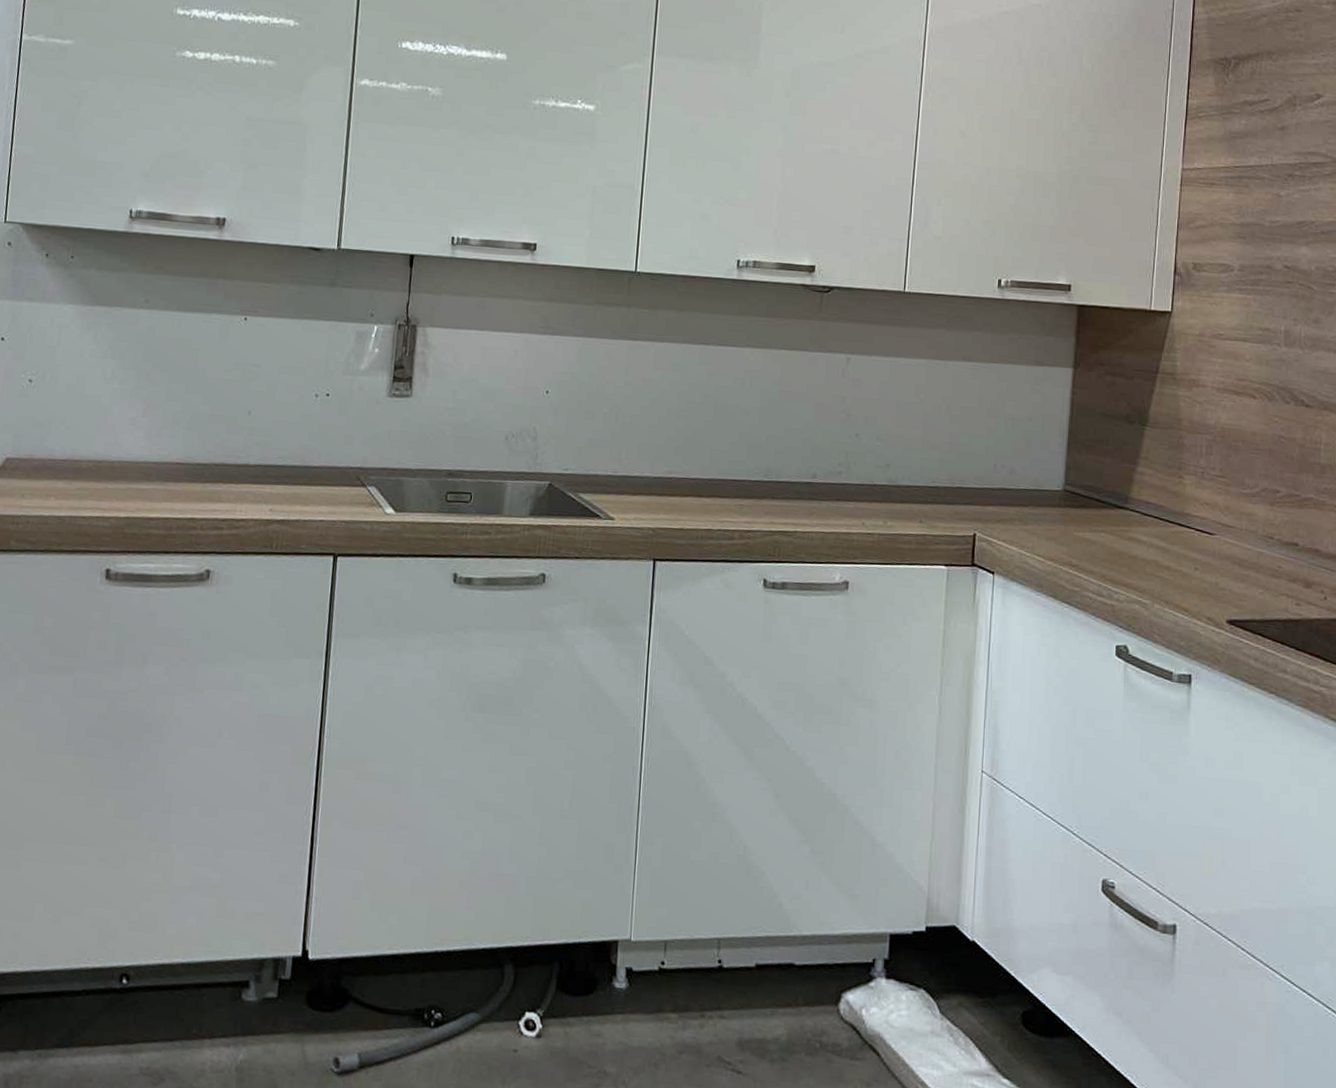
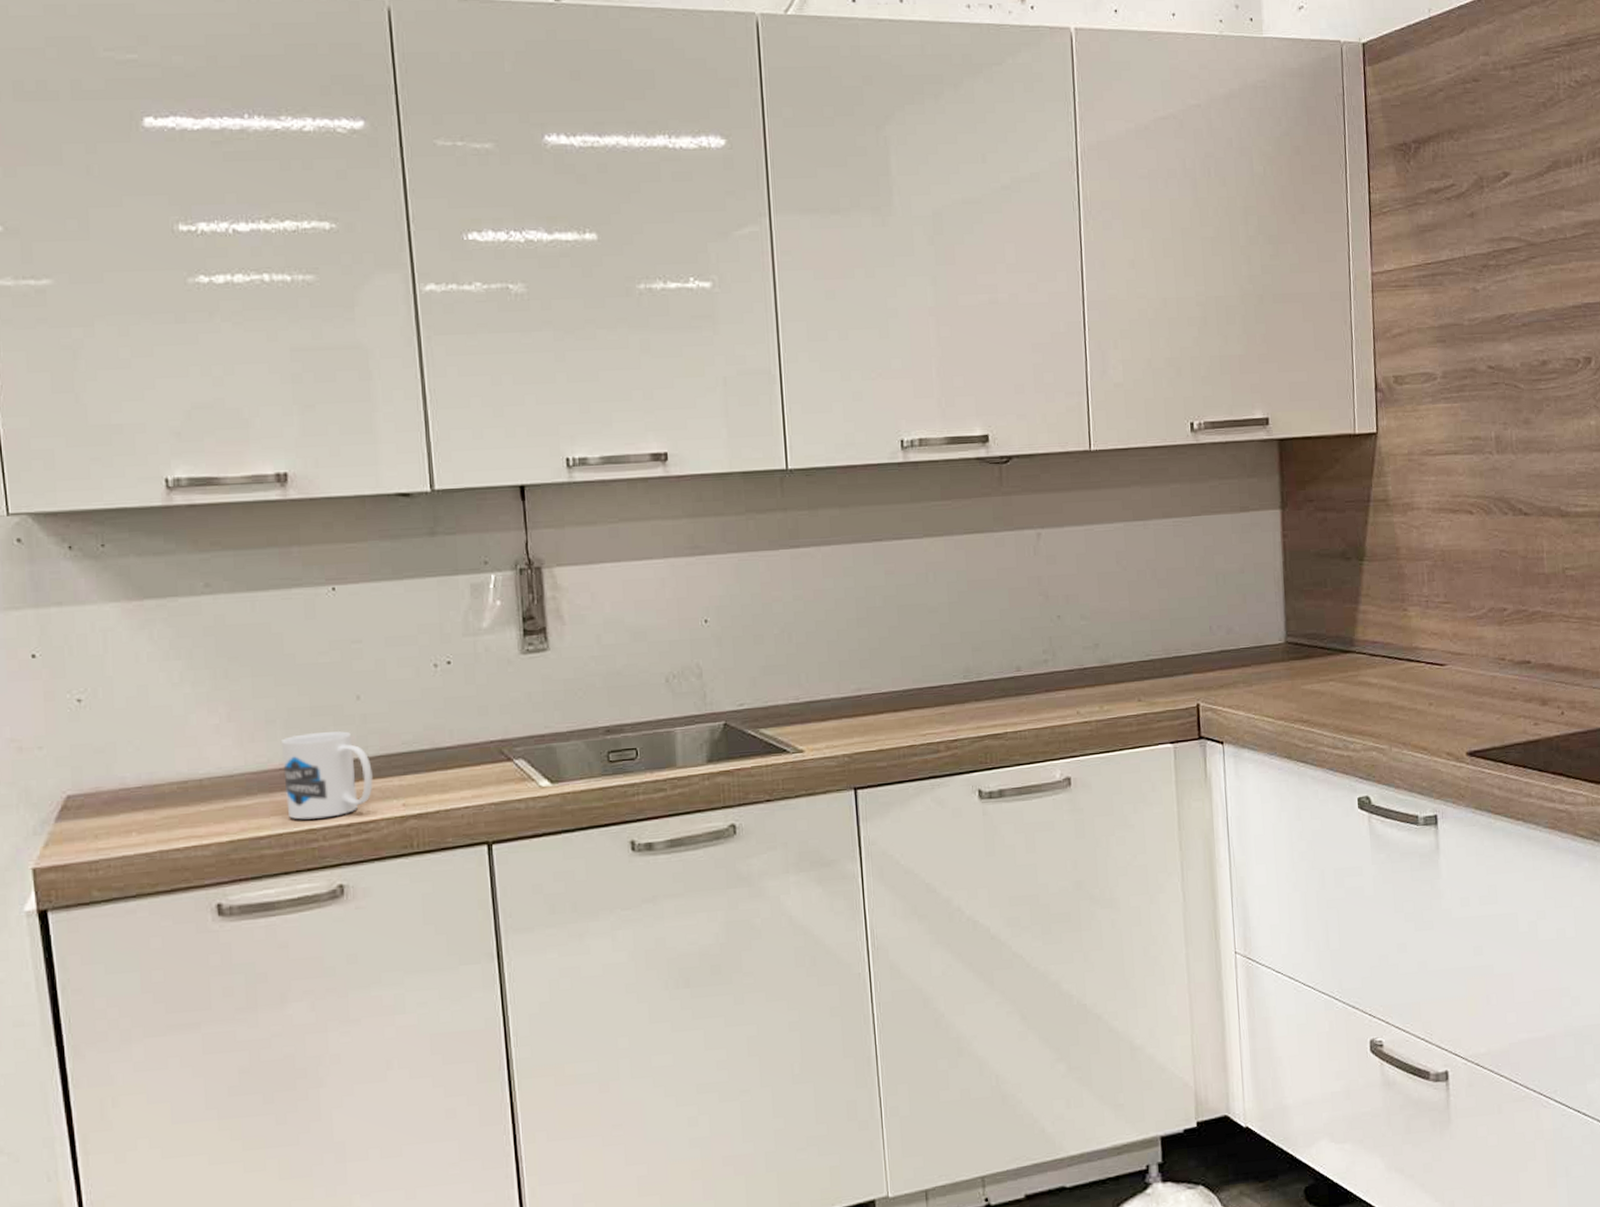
mug: none [176,436,251,511] -> present [281,731,373,820]

